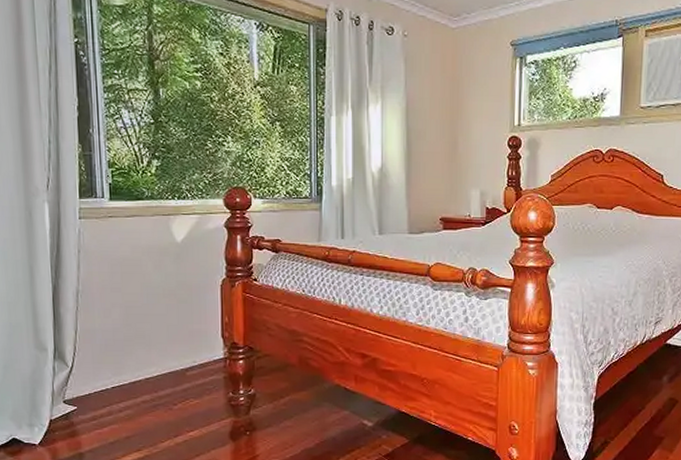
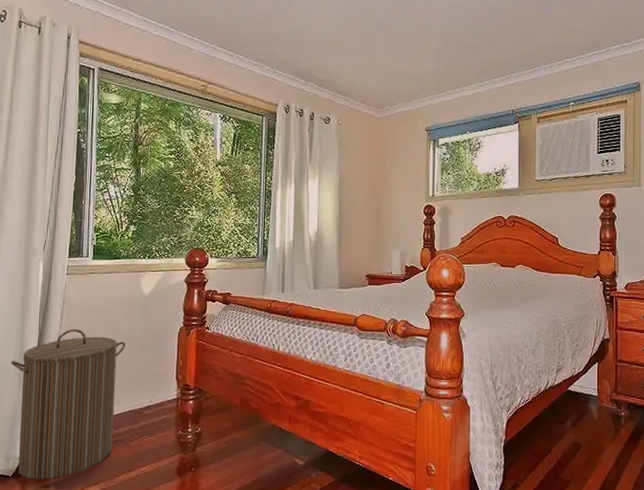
laundry hamper: none [22,282,159,447] -> present [10,329,126,480]

